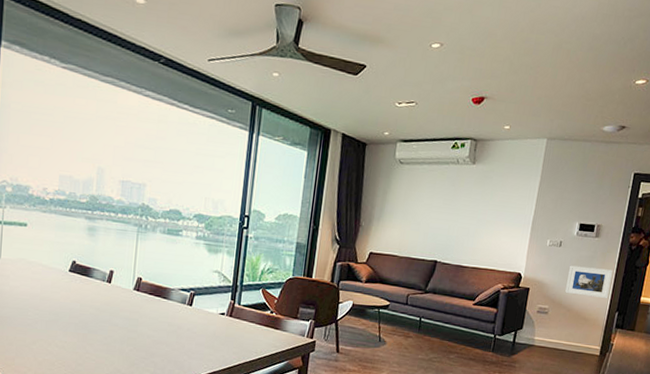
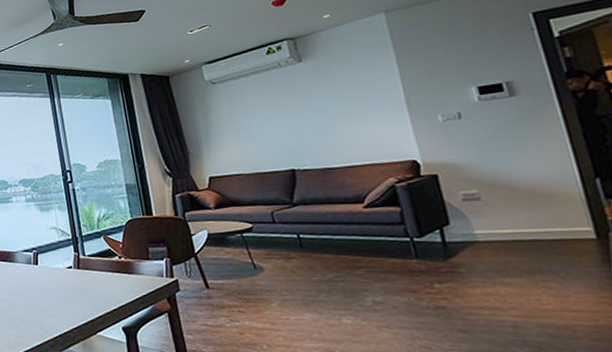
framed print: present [565,265,613,298] -> none [487,128,571,170]

